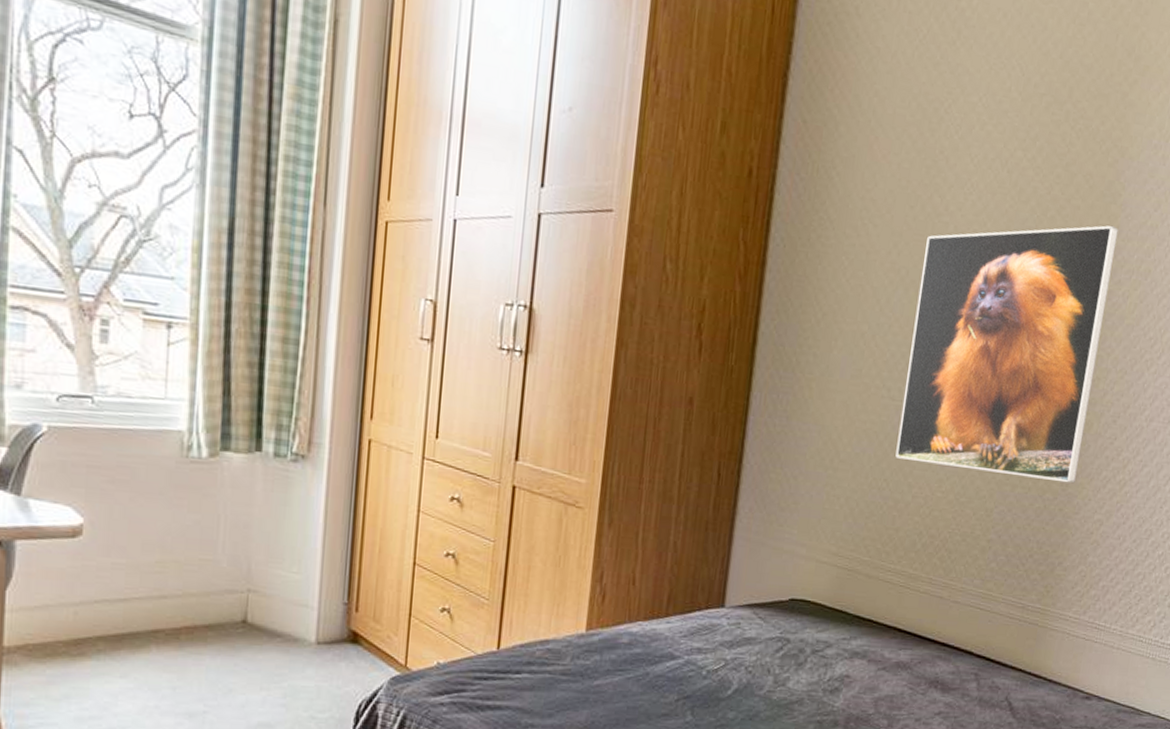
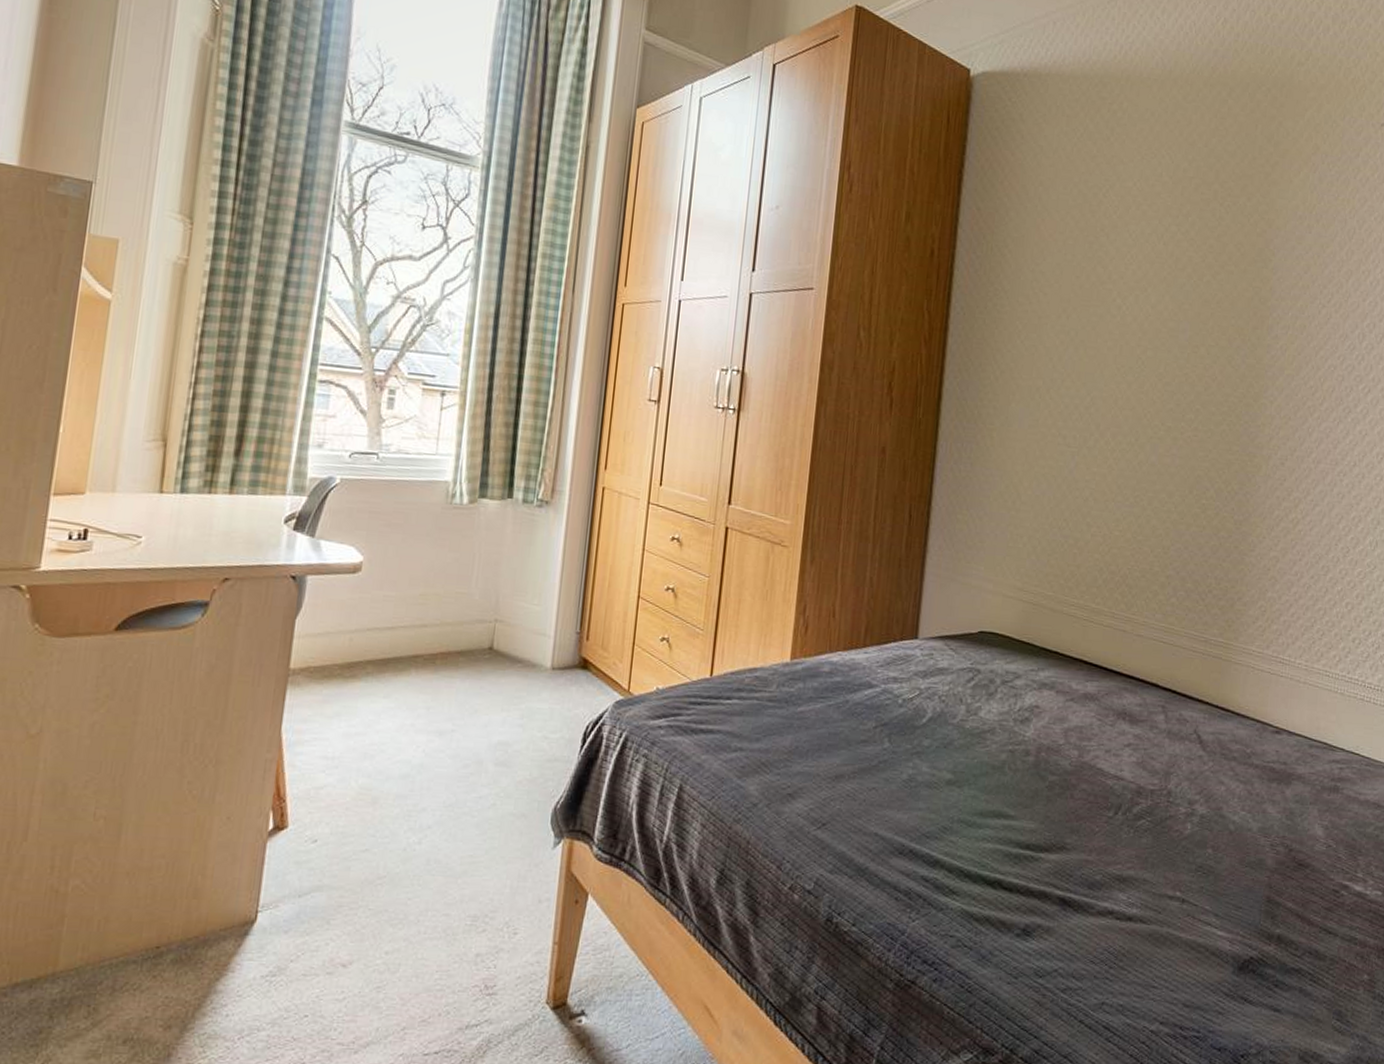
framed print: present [895,225,1119,484] -> none [1073,287,1272,522]

